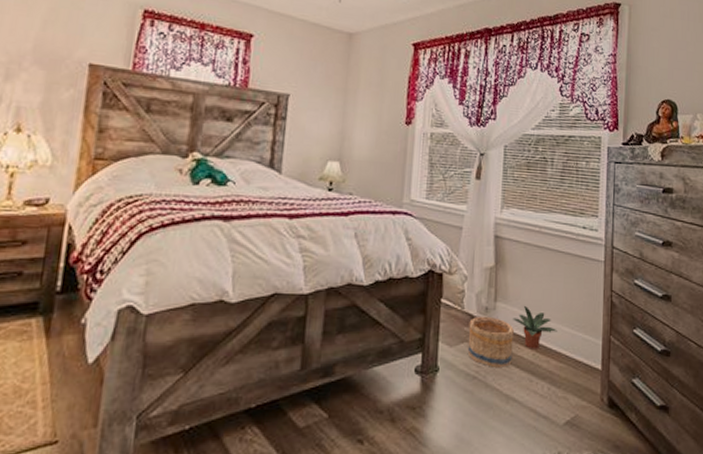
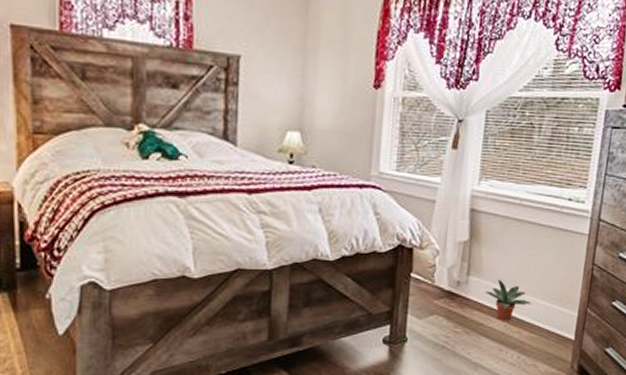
basket: present [467,316,514,367] -> none [436,289,486,338]

